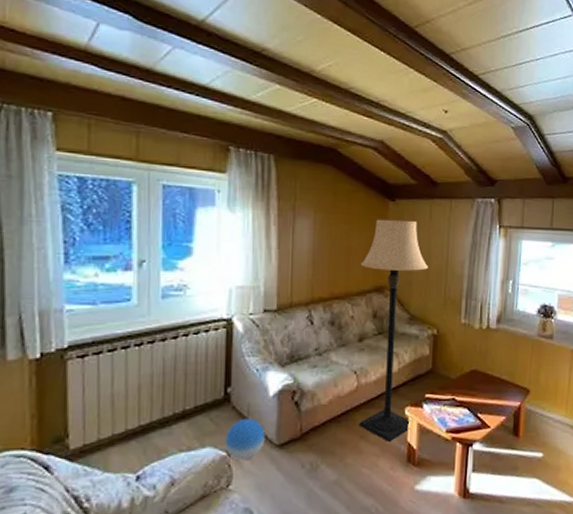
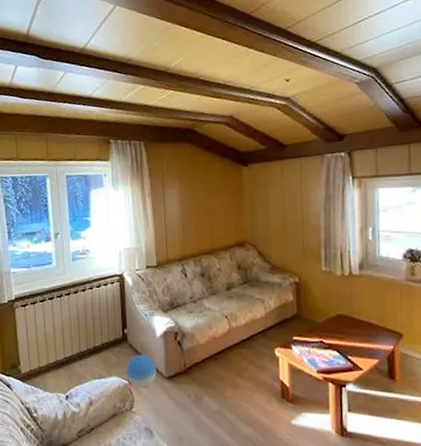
lamp: present [358,219,428,442] -> none [222,181,284,379]

